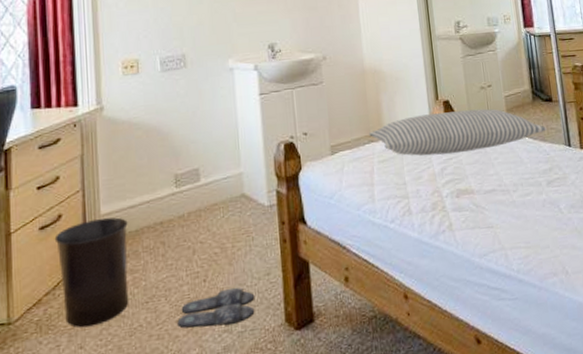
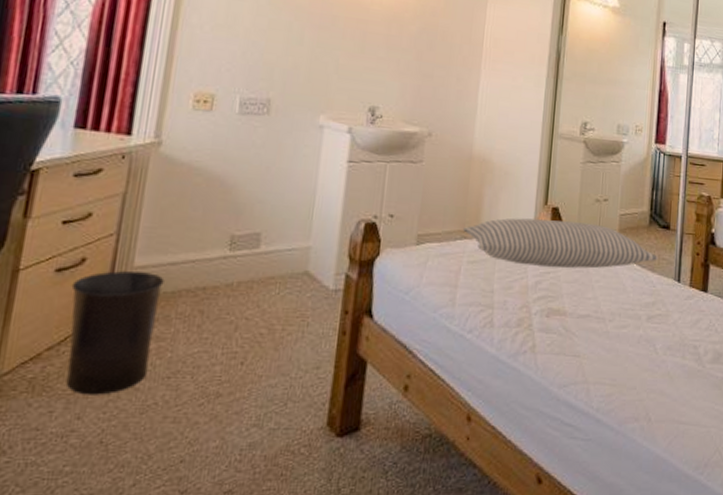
slippers: present [177,287,255,328] -> none [200,376,298,418]

